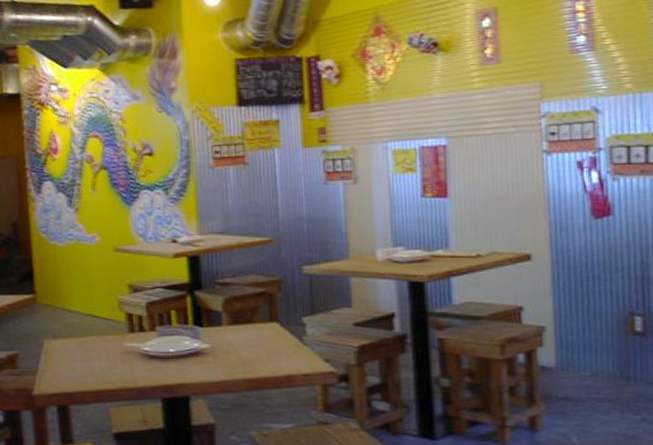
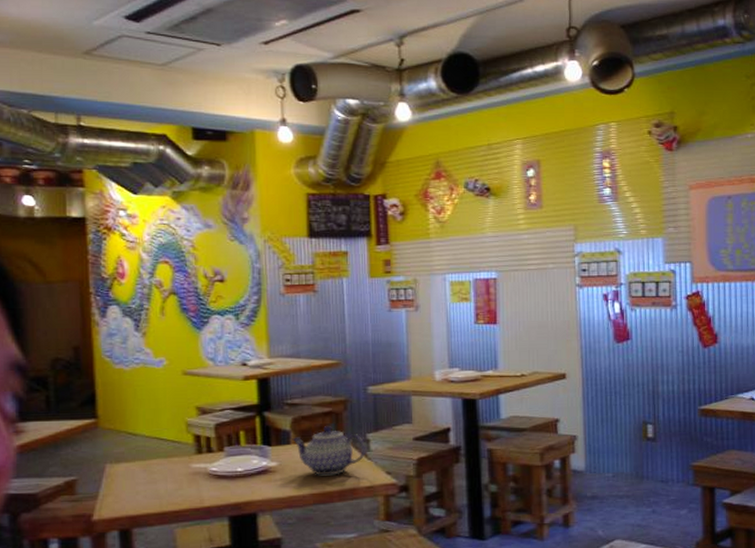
teapot: none [224,308,302,361] -> present [292,426,367,476]

